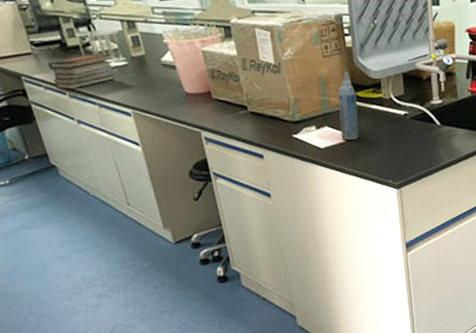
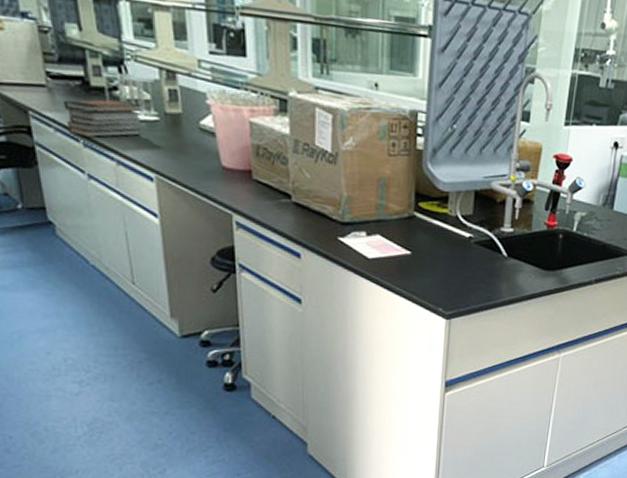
aerosol can: present [338,72,359,141] -> none [393,177,419,256]

